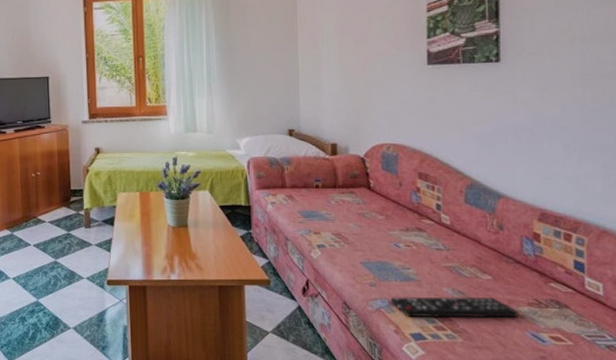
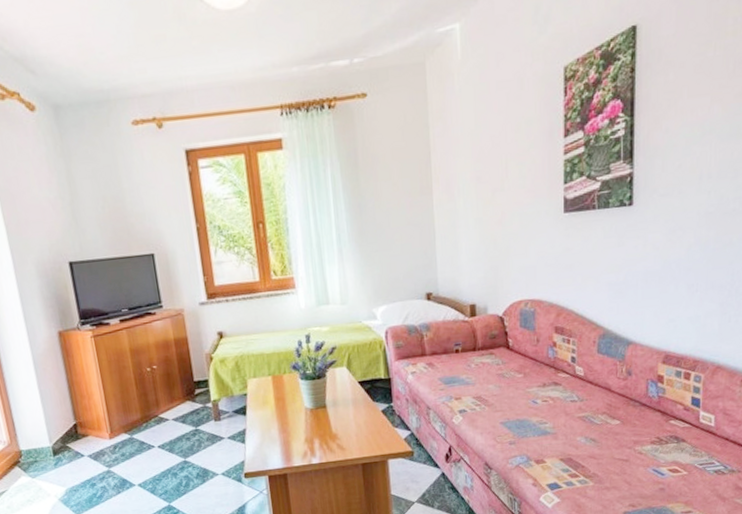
remote control: present [390,296,519,319] -> none [528,441,643,470]

